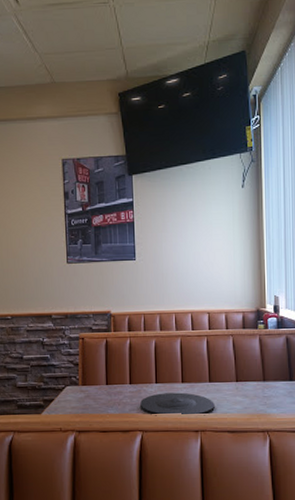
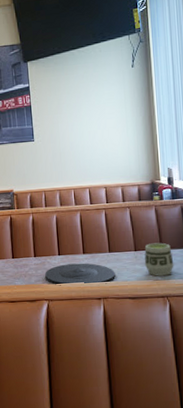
cup: none [245,374,276,409] -> present [144,242,174,276]

